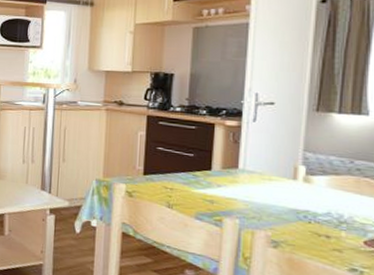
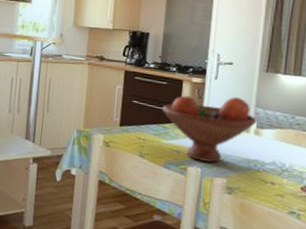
fruit bowl: none [191,139,306,214] -> present [161,95,257,163]

